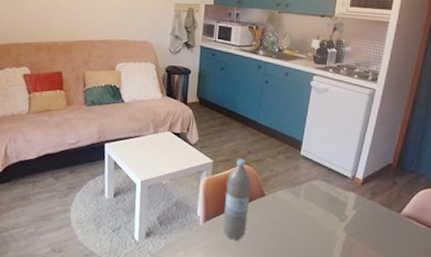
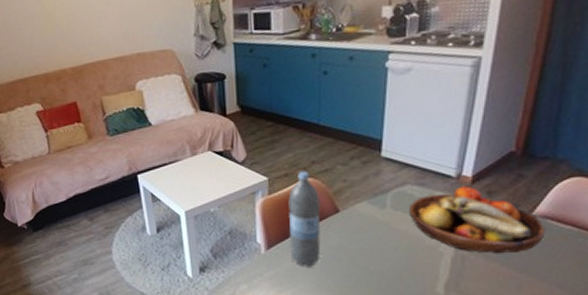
fruit bowl: none [316,186,408,244] -> present [409,186,544,254]

